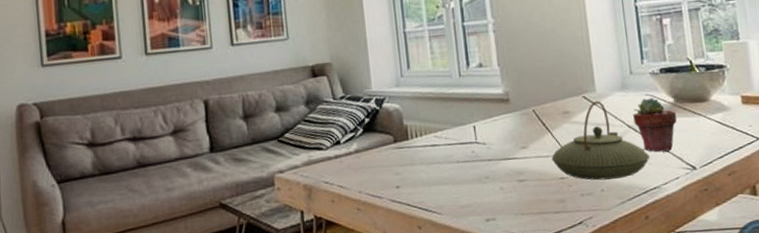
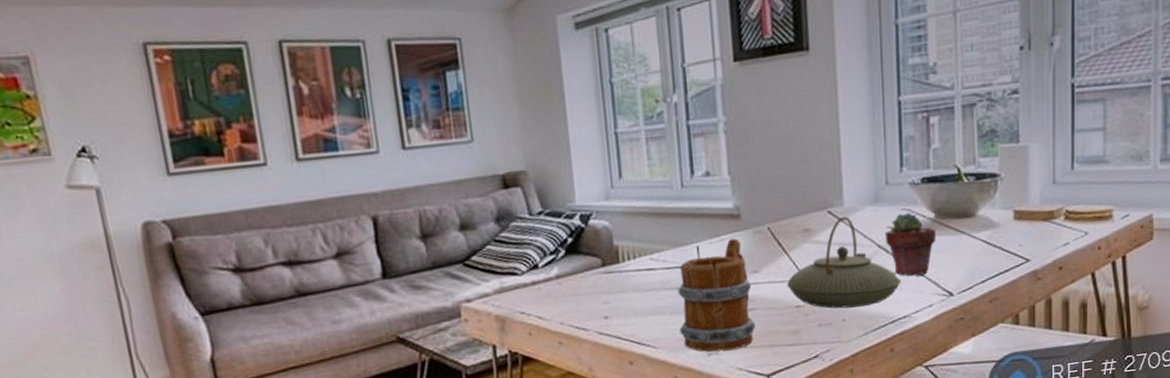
mug: none [458,119,527,219] -> present [677,238,756,353]

